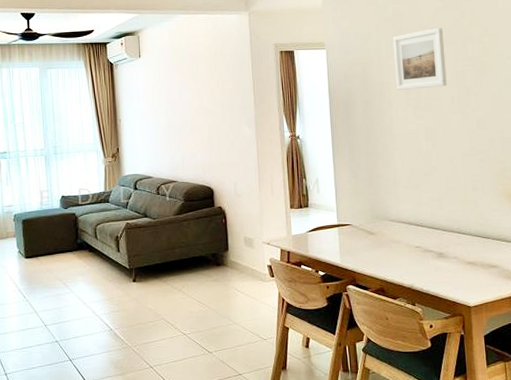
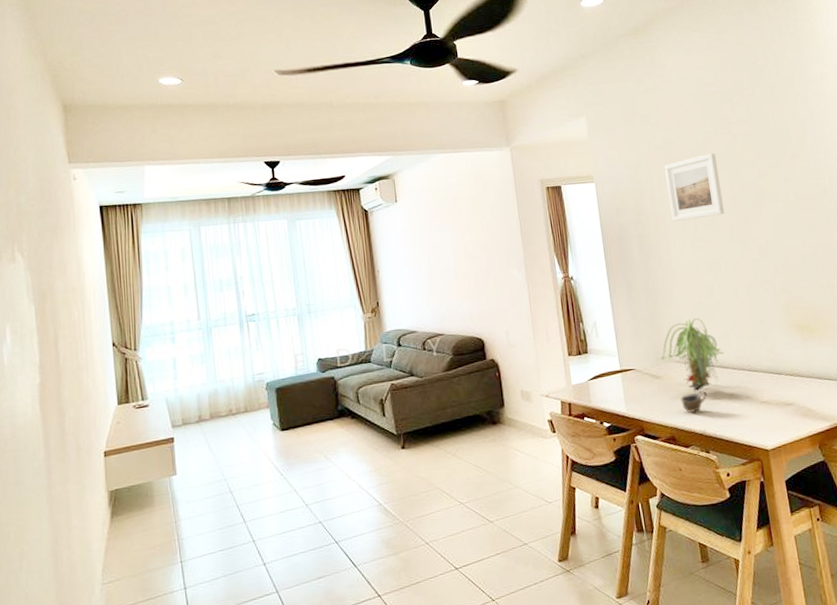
plant: none [376,182,436,249] -> present [661,318,724,392]
cup: none [392,247,417,269] -> present [680,389,707,414]

